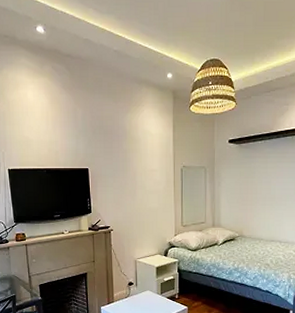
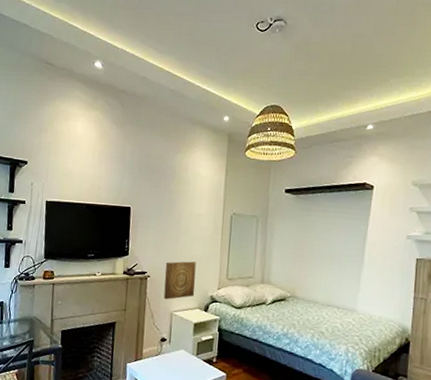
wall art: none [126,213,155,249] -> present [163,261,196,300]

